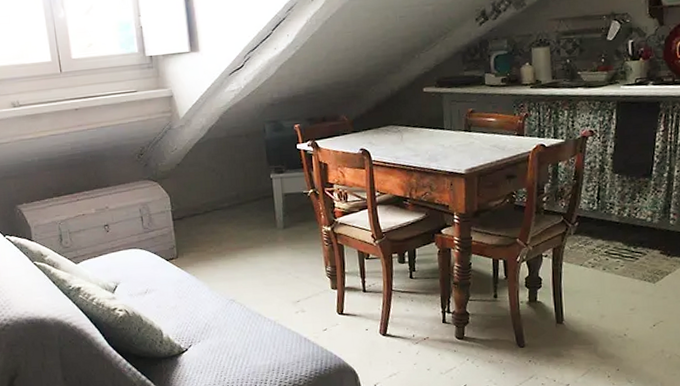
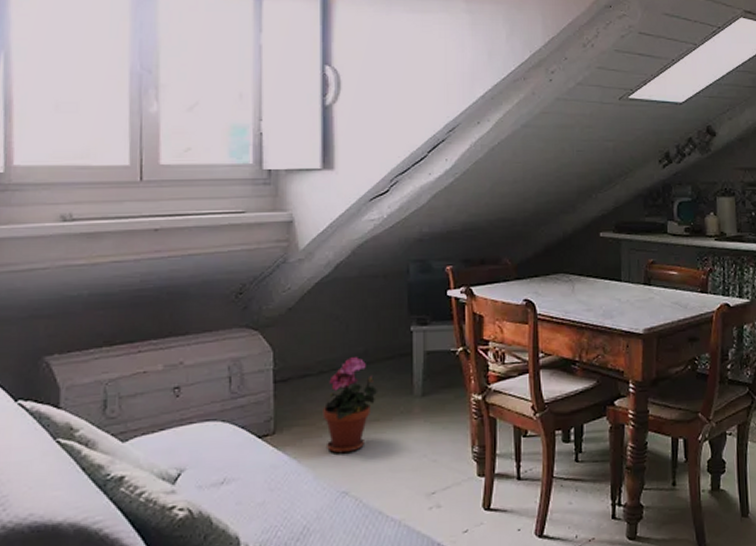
potted plant: none [210,200,250,272] -> present [322,357,378,454]

